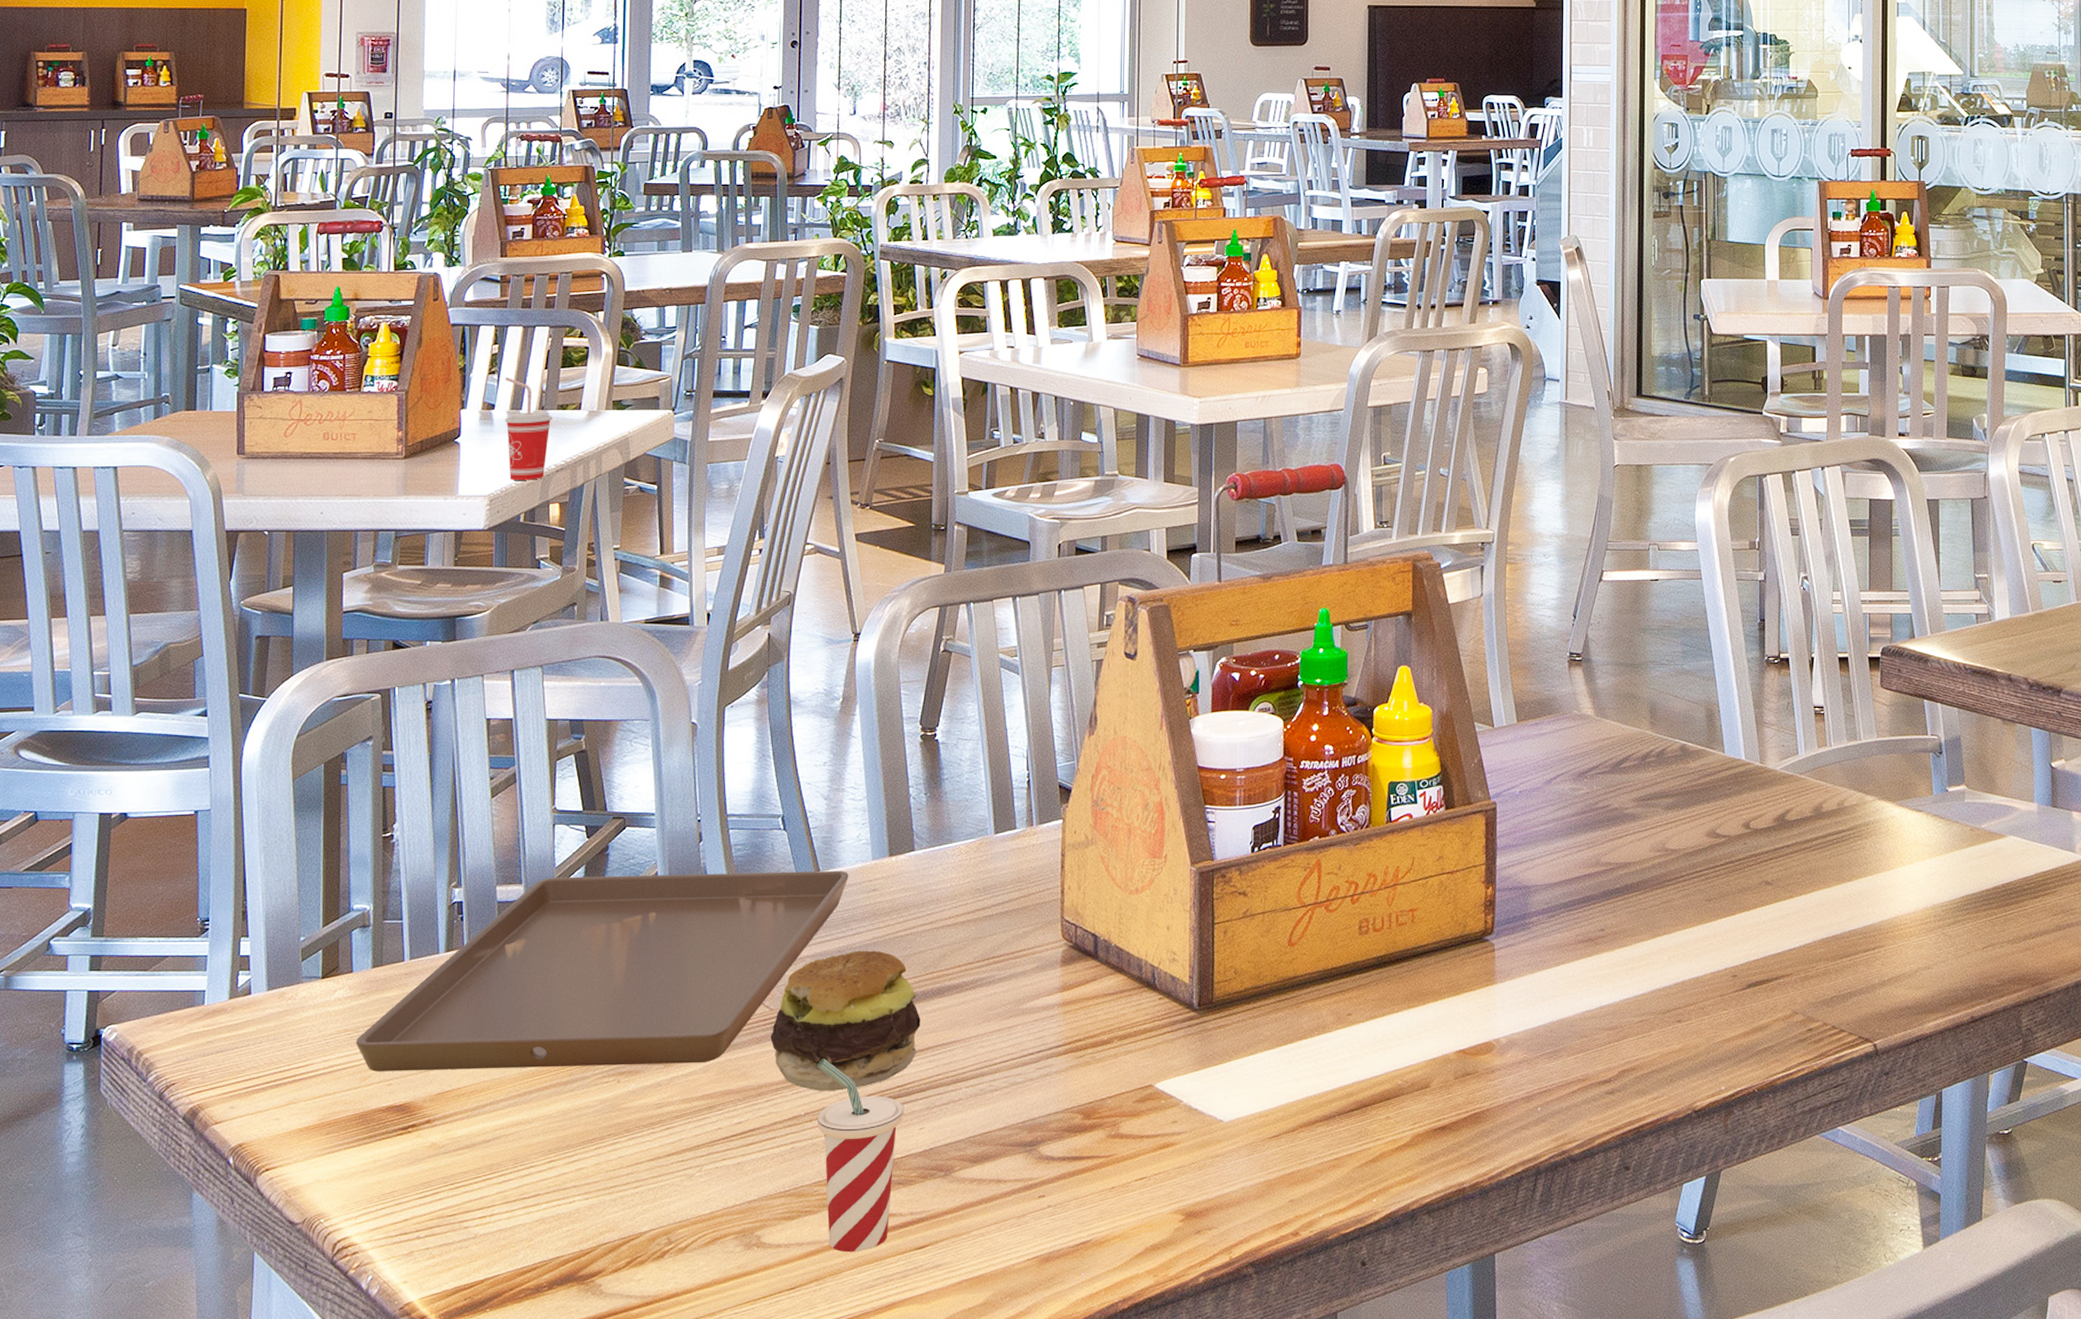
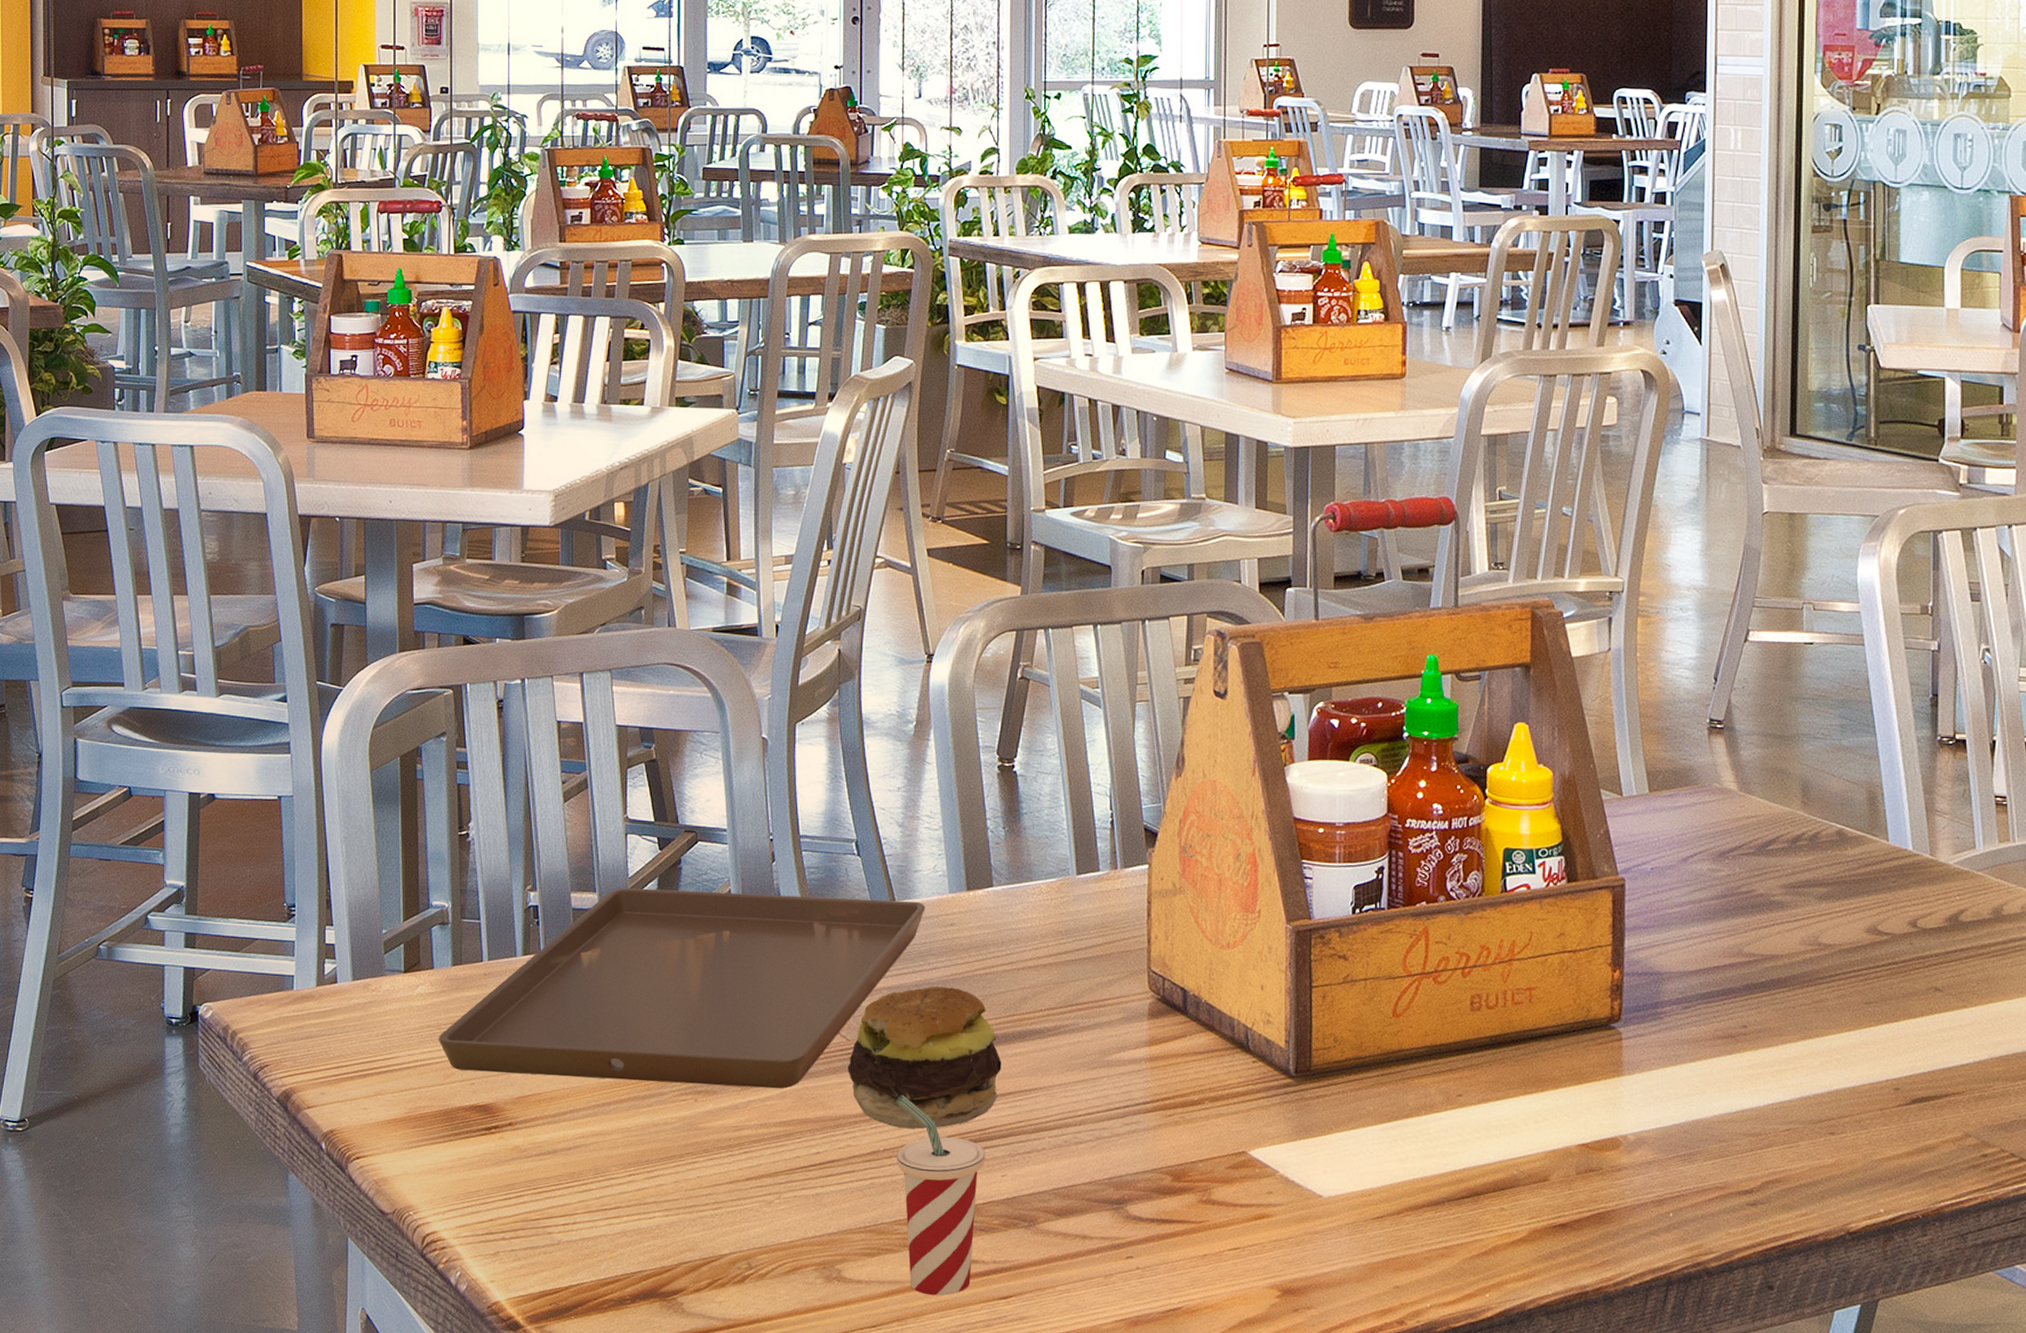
beverage cup: present [505,377,552,480] -> none [567,368,615,477]

